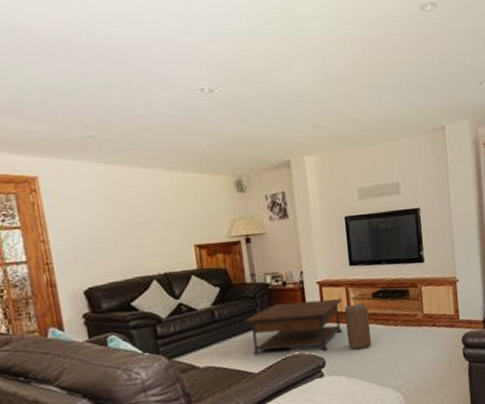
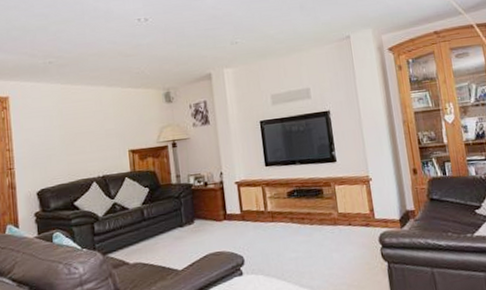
coffee table: present [244,299,343,356] -> none [169,198,259,253]
stool: present [344,303,372,350] -> none [261,202,289,249]

